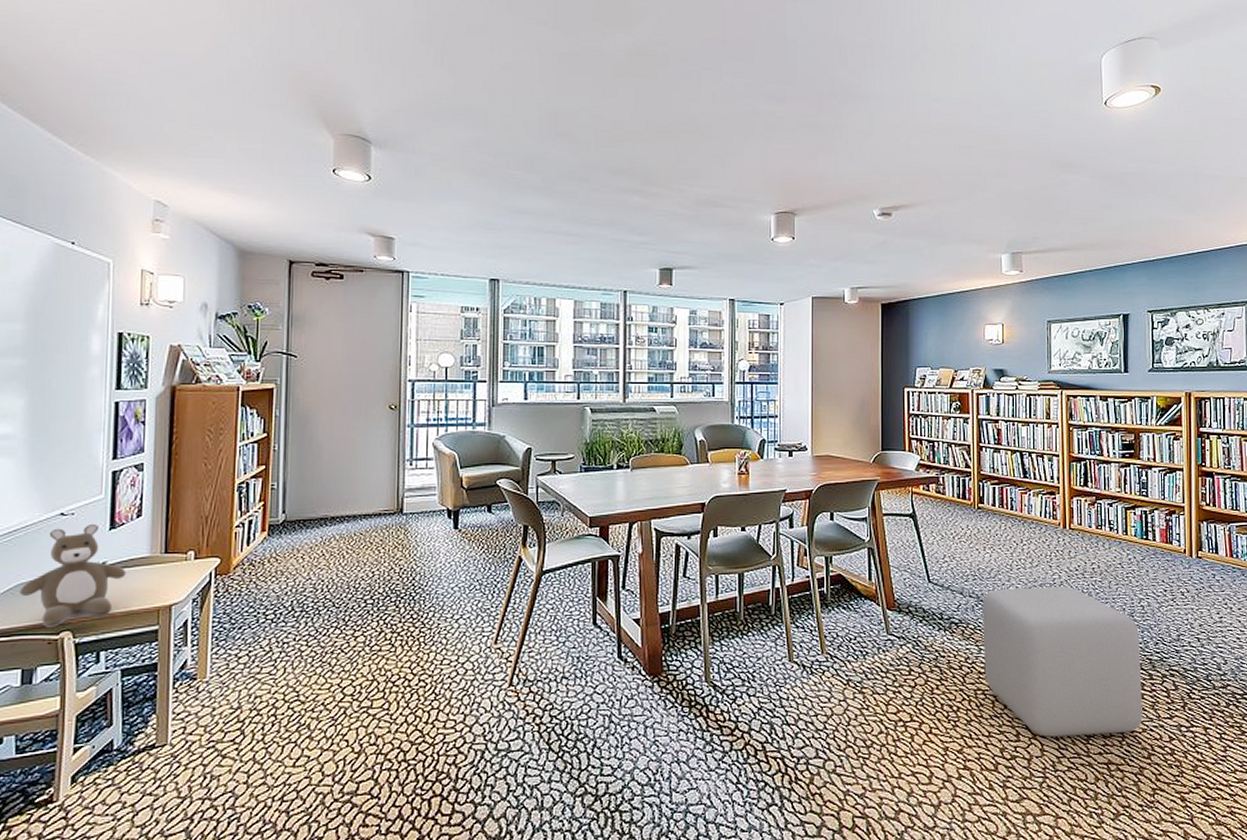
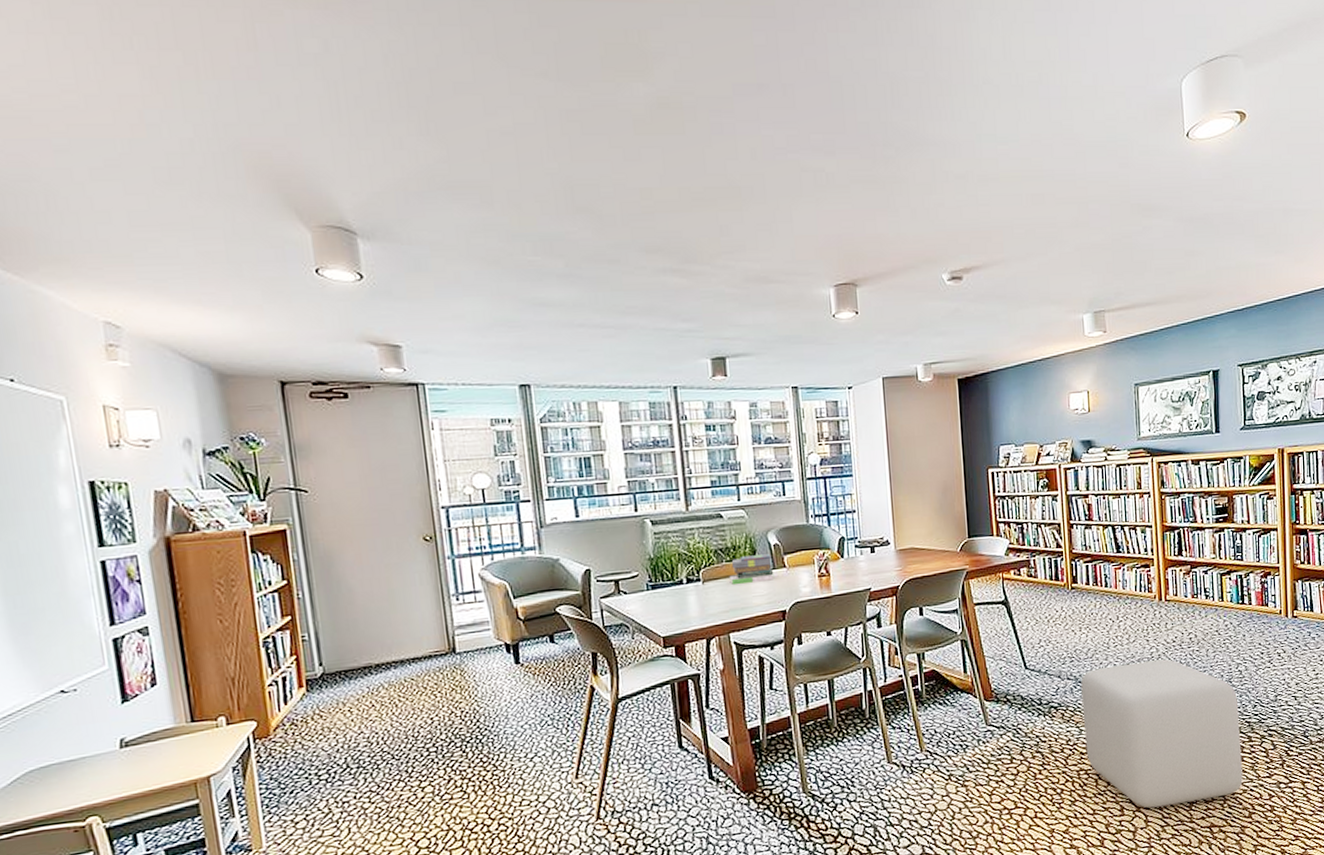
teddy bear: present [20,523,126,627] -> none [29,698,150,815]
books: none [656,449,698,475] -> present [729,554,774,586]

